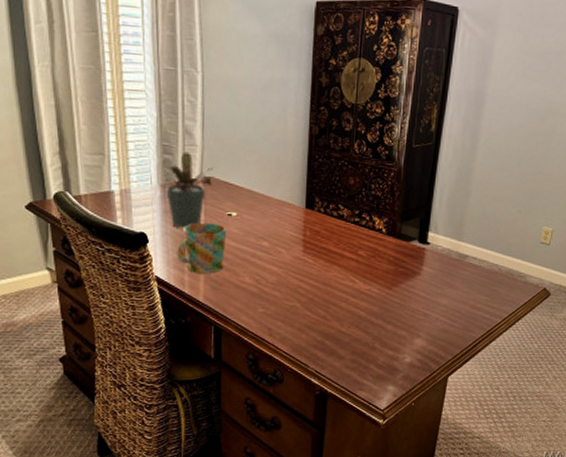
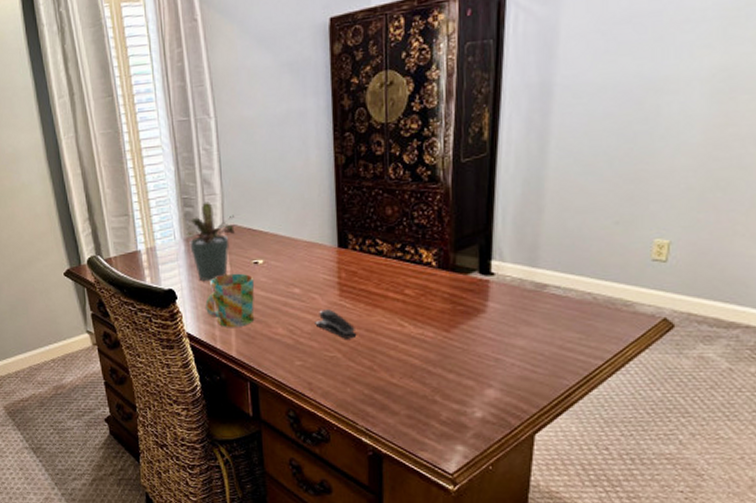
stapler: none [279,263,315,291] -> present [315,309,357,339]

